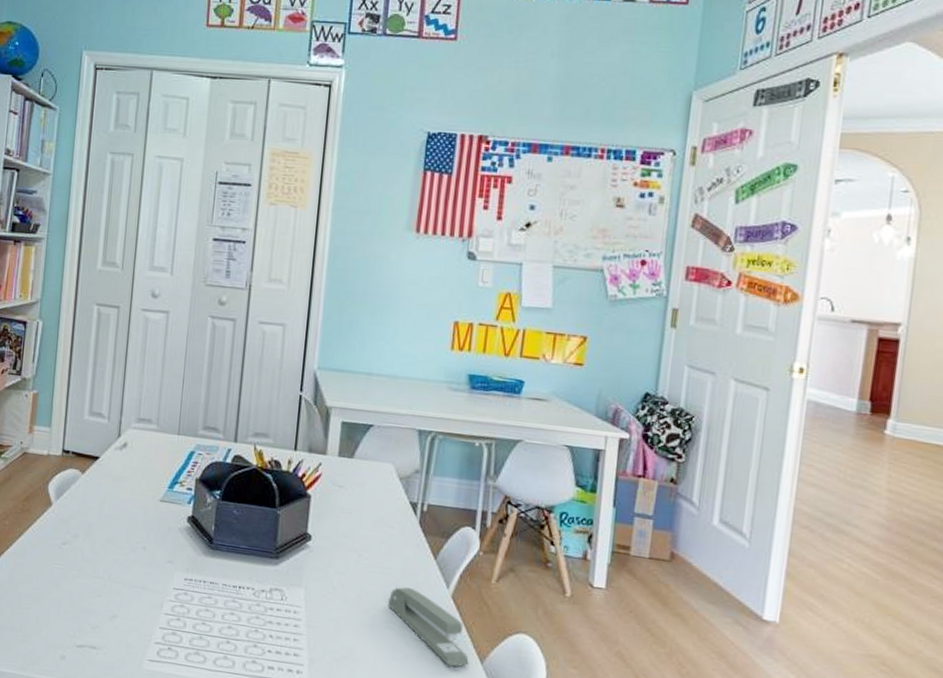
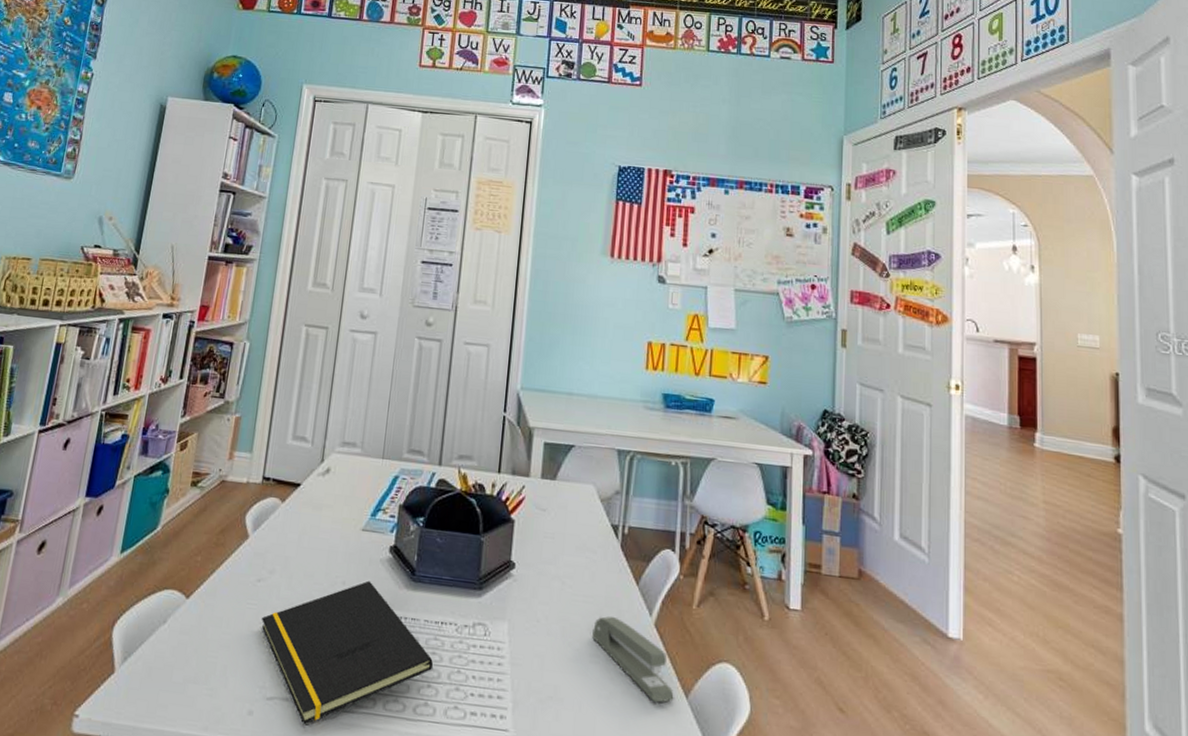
notepad: none [67,547,232,669] -> present [261,580,434,724]

